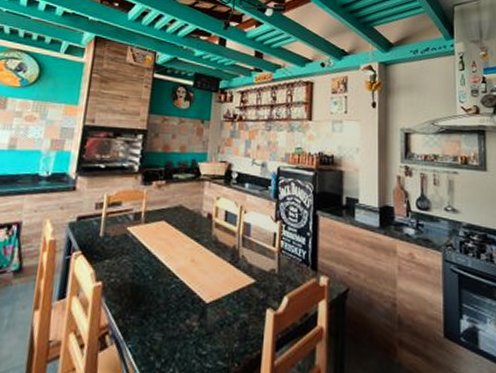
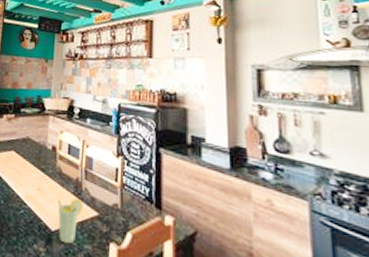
cup: none [213,267,239,315] -> present [58,198,83,244]

